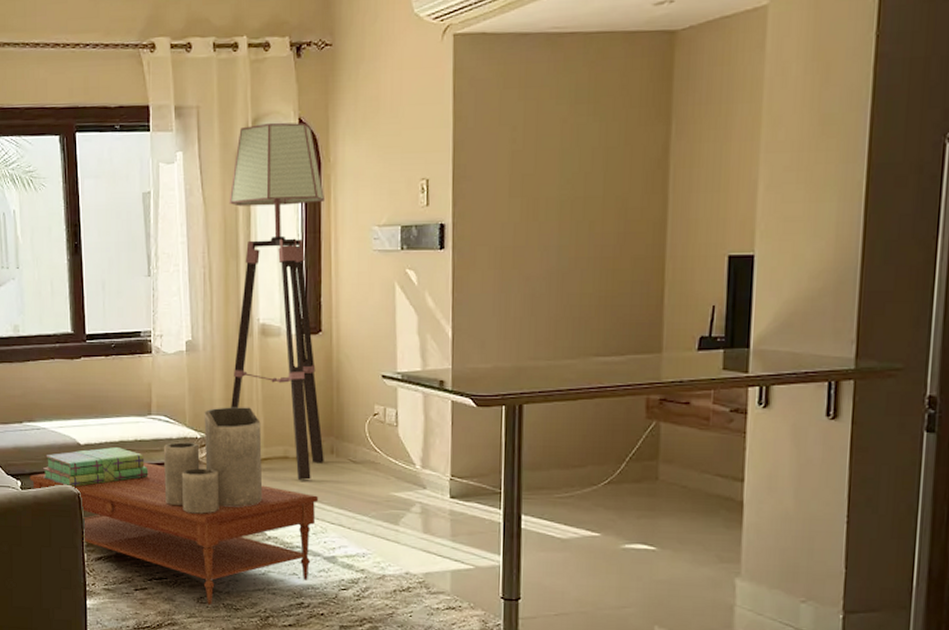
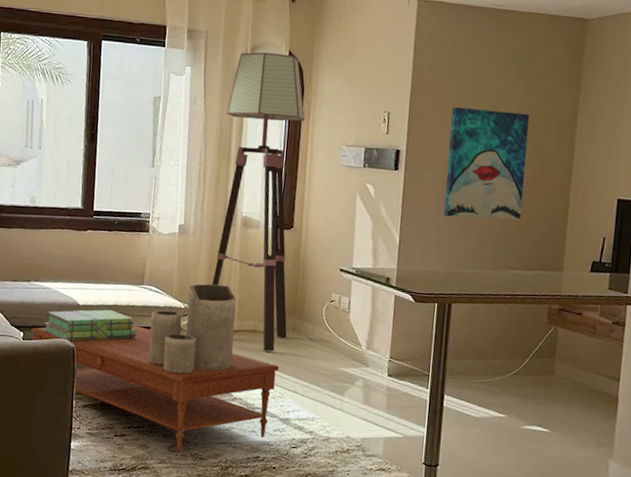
wall art: none [505,160,607,299] -> present [443,106,530,221]

